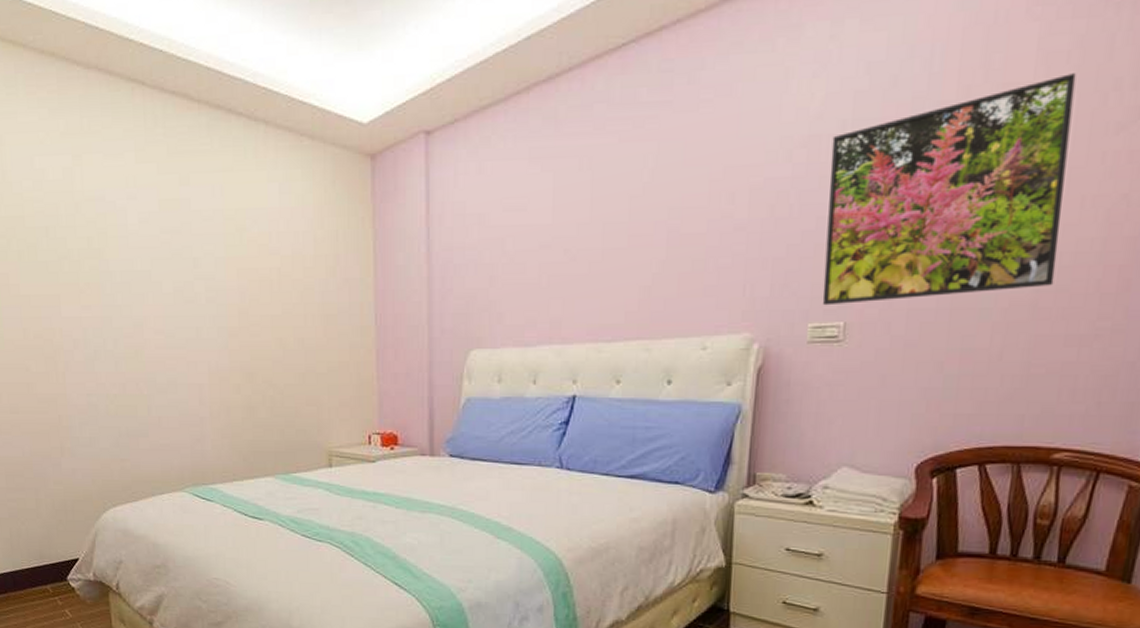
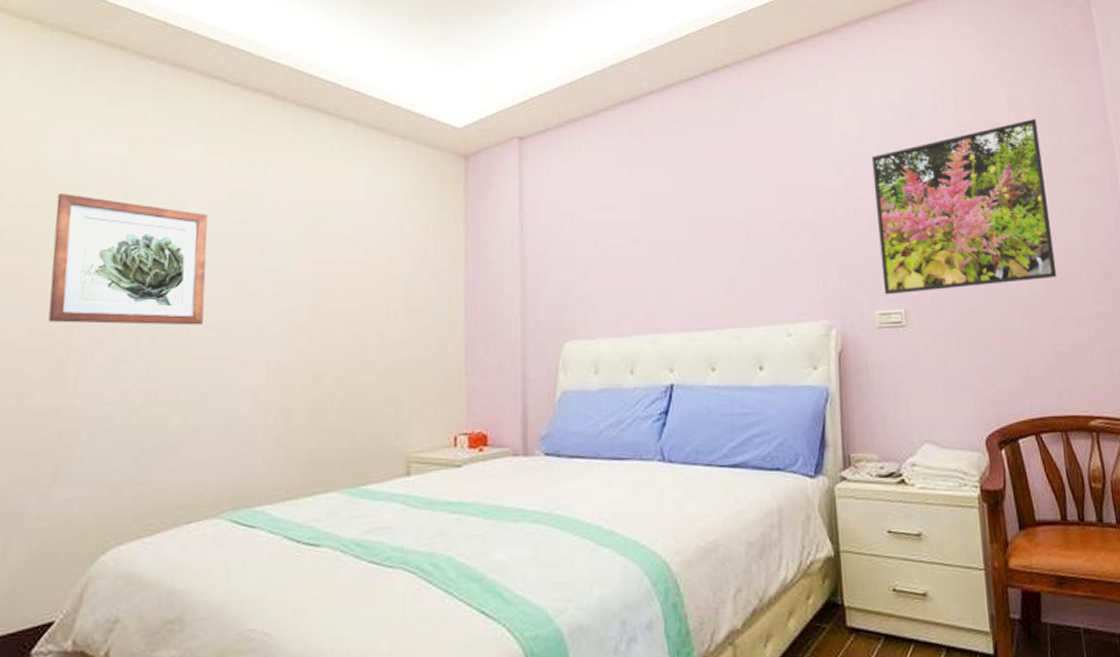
wall art: none [24,206,153,328] -> present [48,194,208,326]

